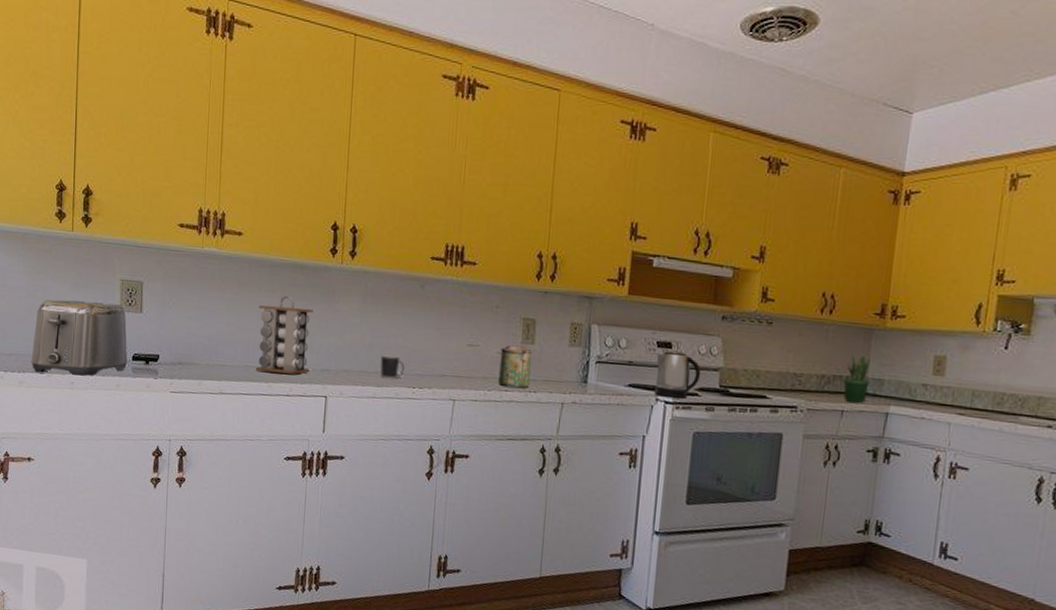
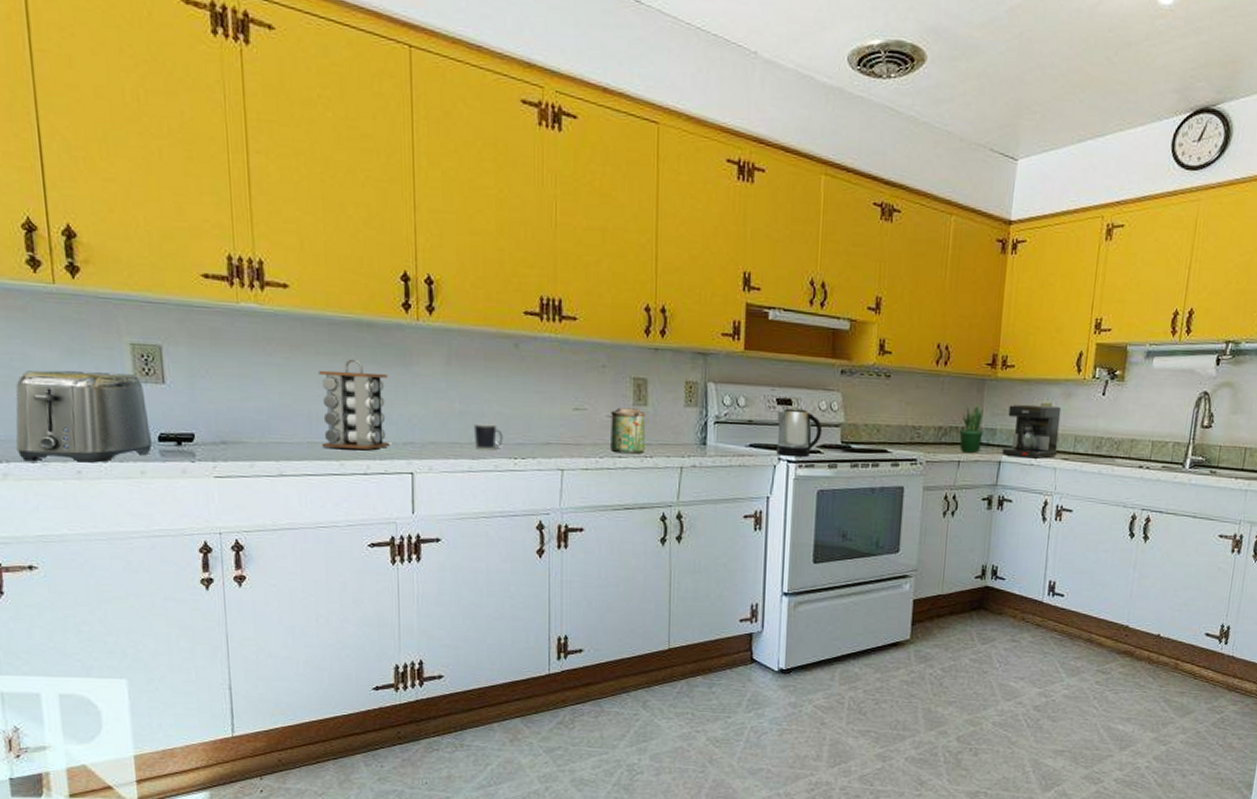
coffee maker: none [889,355,958,413] -> present [1002,404,1062,459]

